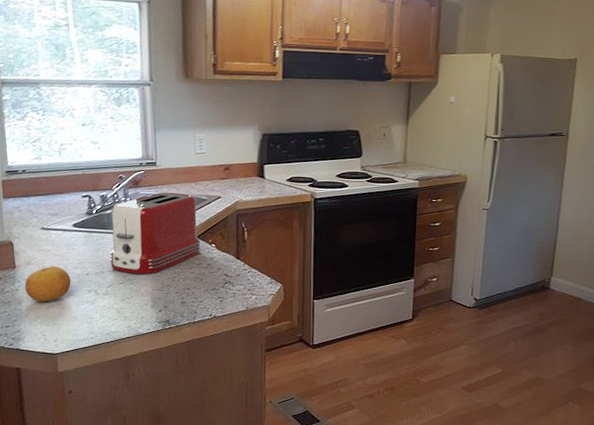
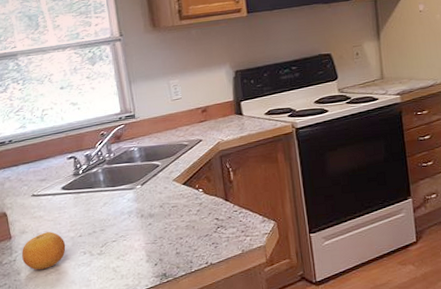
toaster: present [109,192,201,275] -> none [97,142,189,230]

